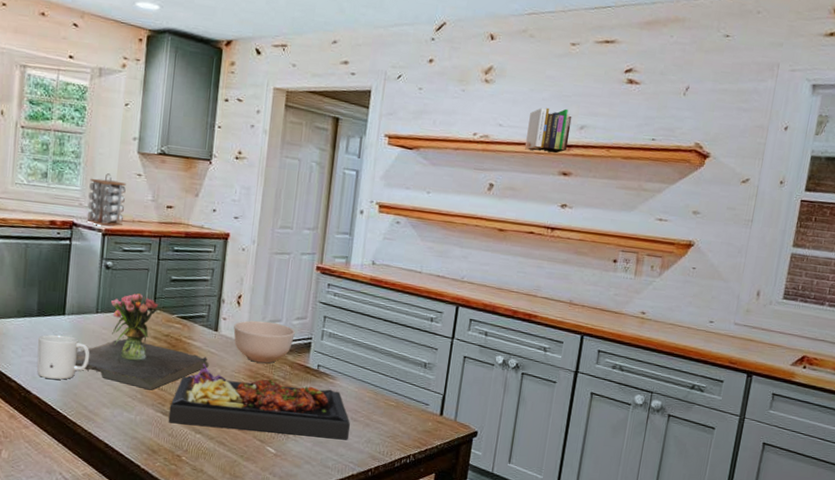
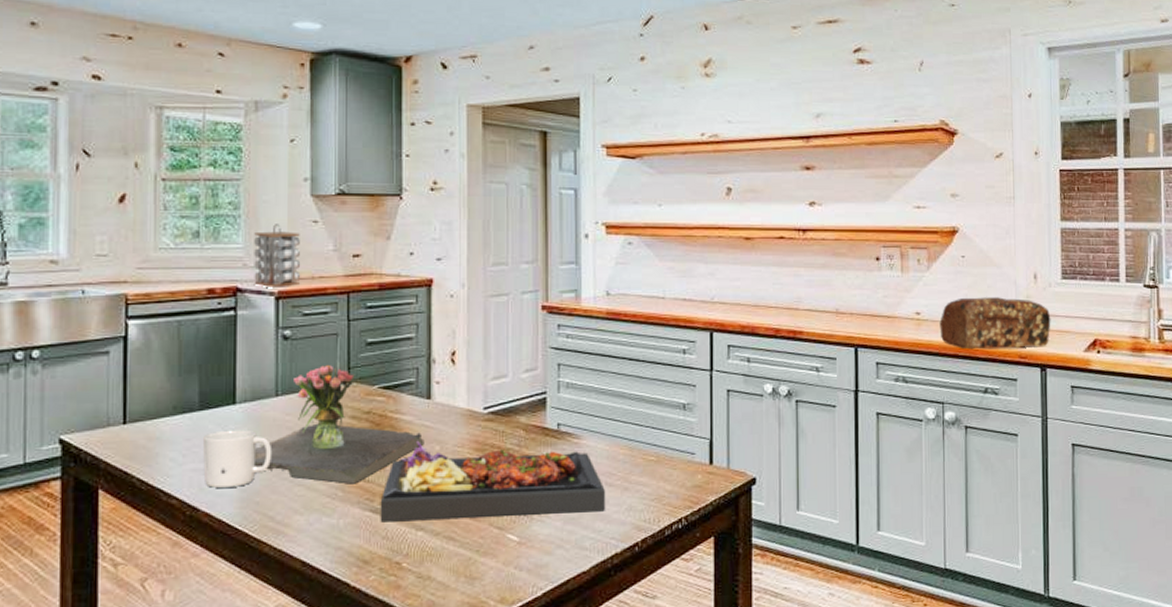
bowl: present [233,320,295,364] -> none [450,379,525,431]
books: present [524,107,572,154] -> none [759,97,806,147]
bread loaf: none [660,304,766,357] -> present [939,297,1051,350]

